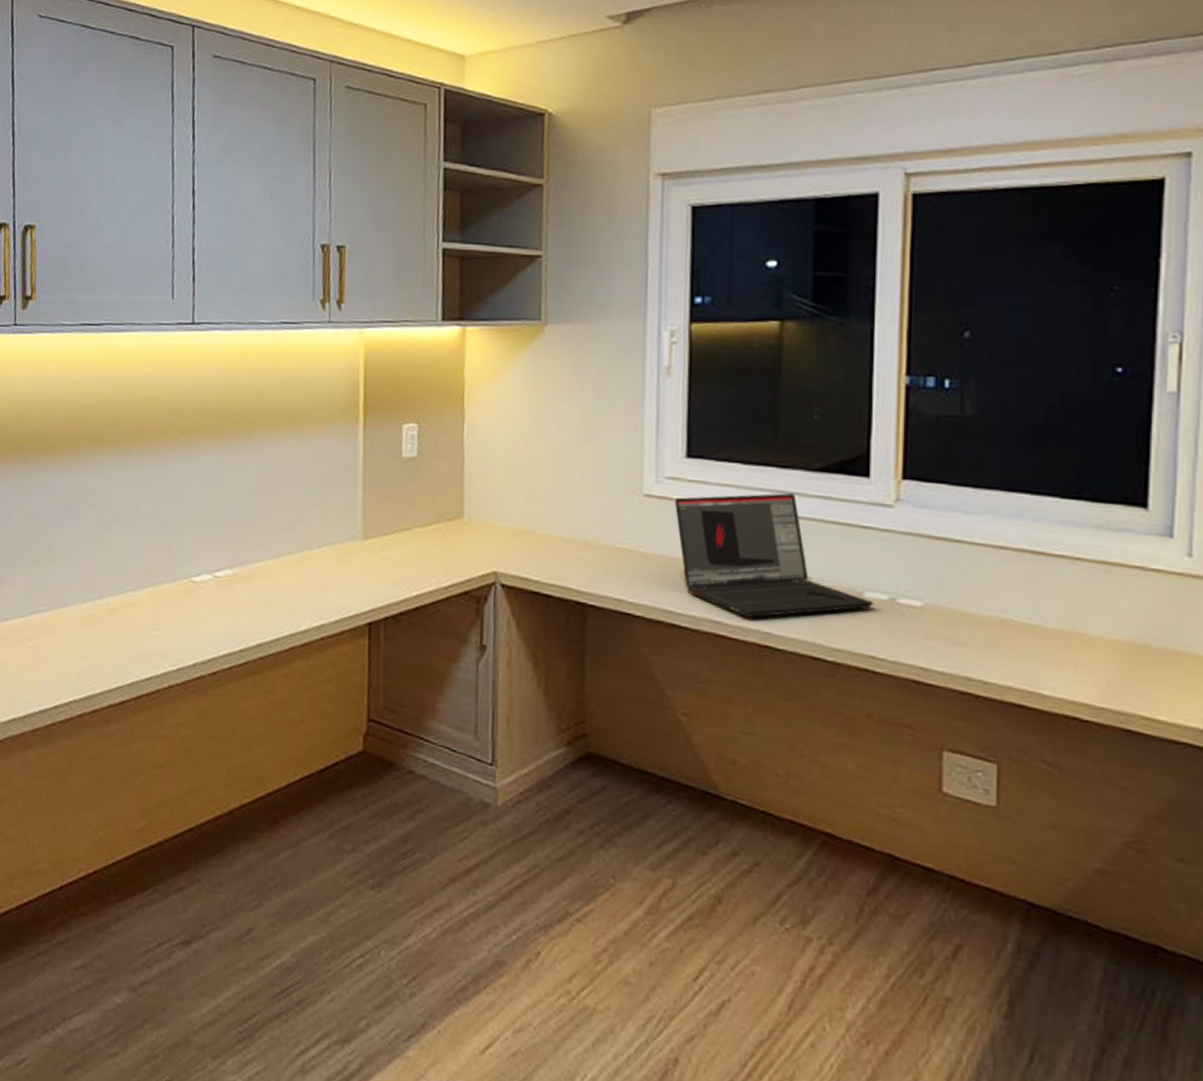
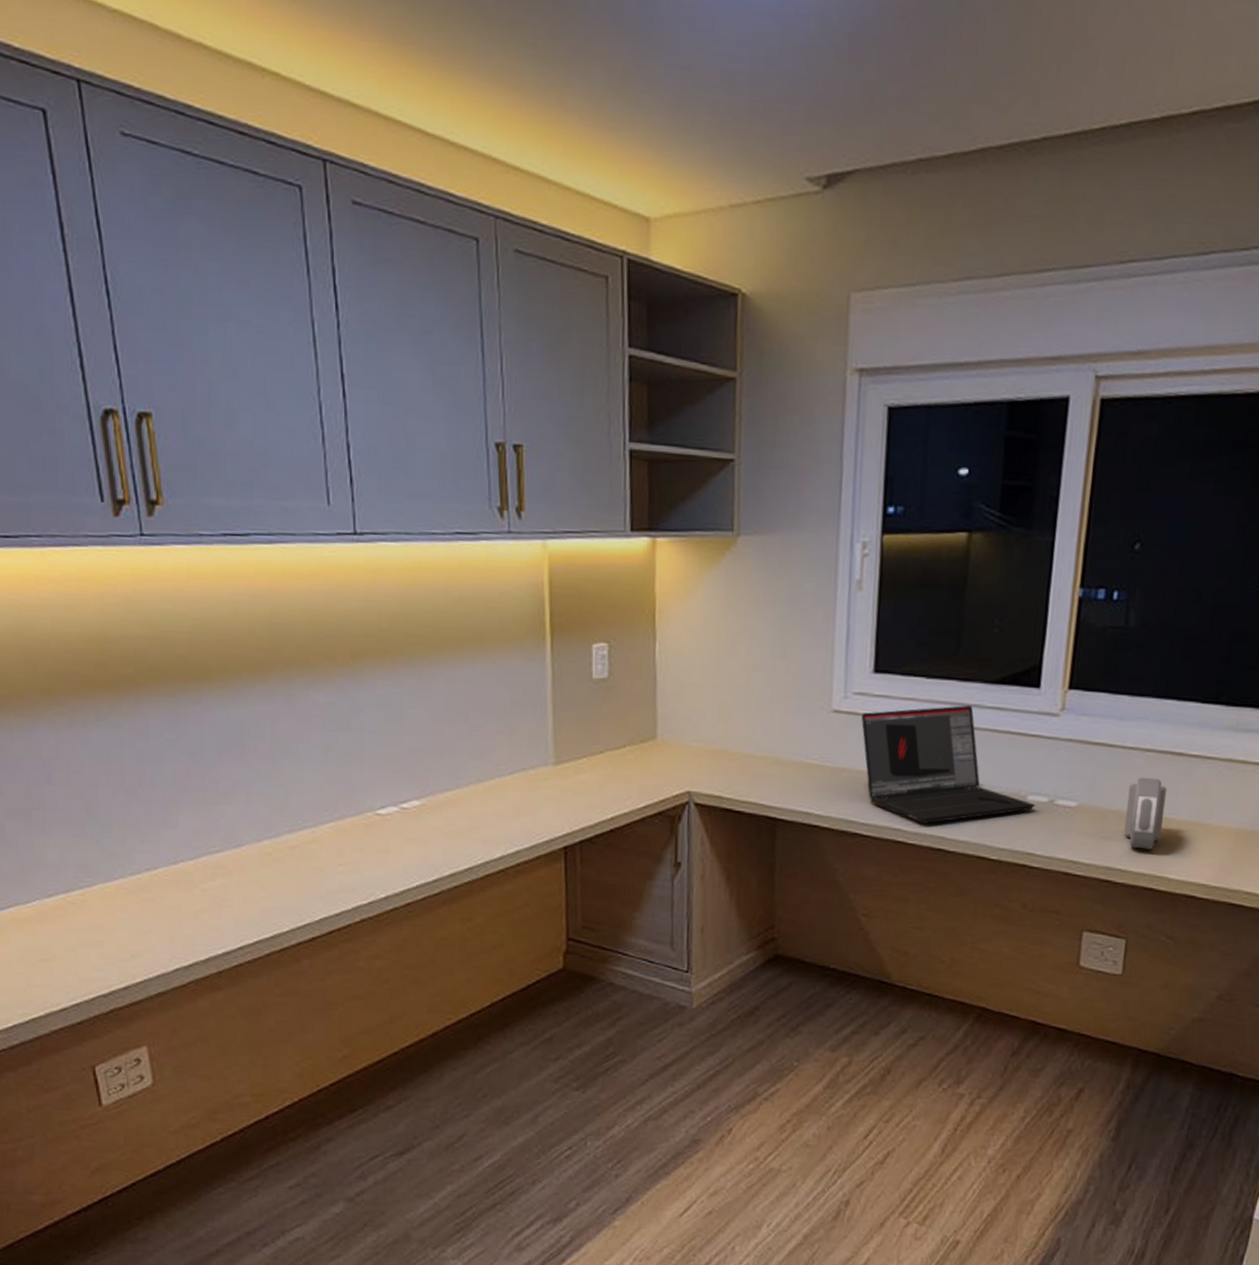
alarm clock: none [981,577,1030,660] -> present [1123,777,1167,849]

